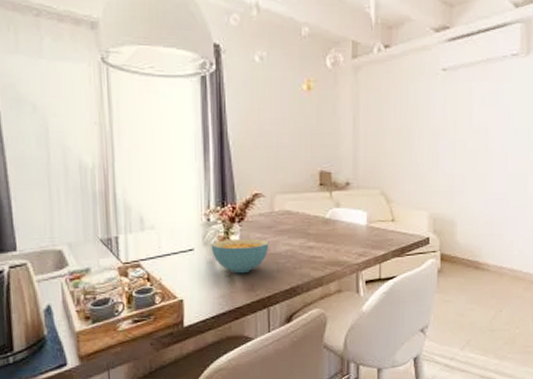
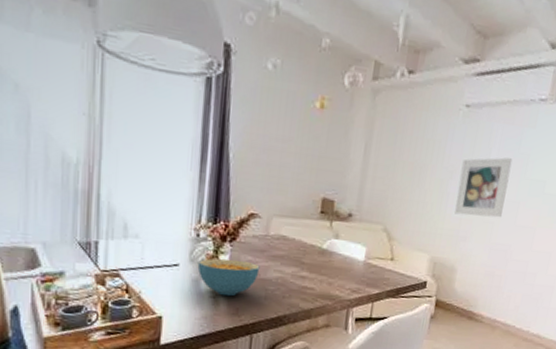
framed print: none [446,112,495,171] -> present [455,157,513,218]

